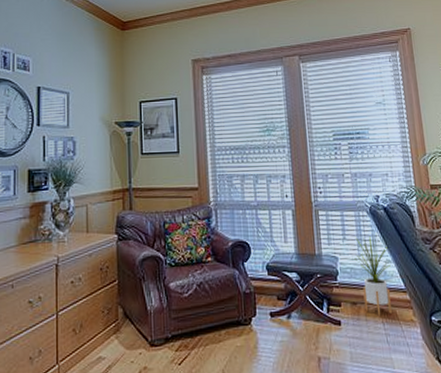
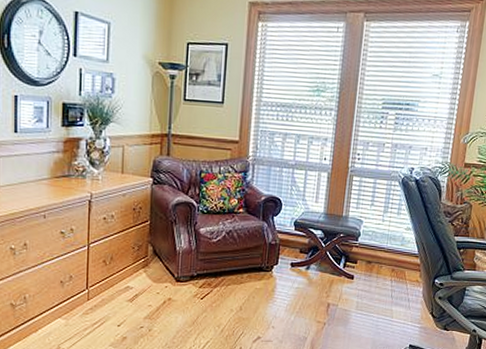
house plant: present [354,234,394,316] -> none [377,203,411,275]

